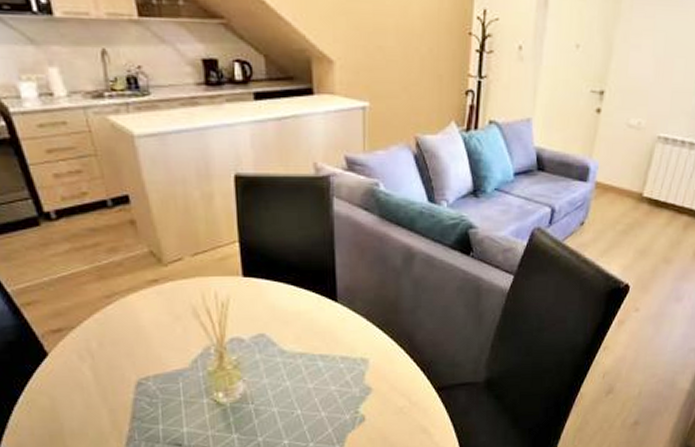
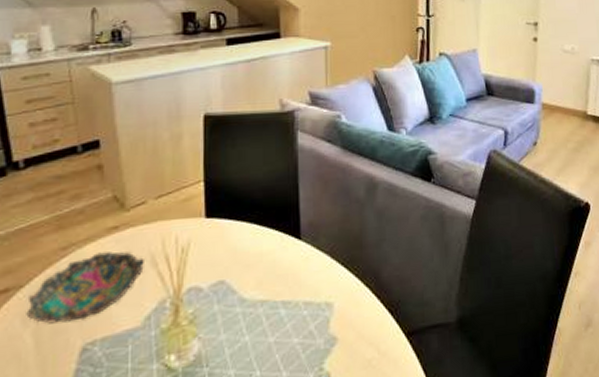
bowl: none [80,302,187,361] -> present [26,251,144,324]

